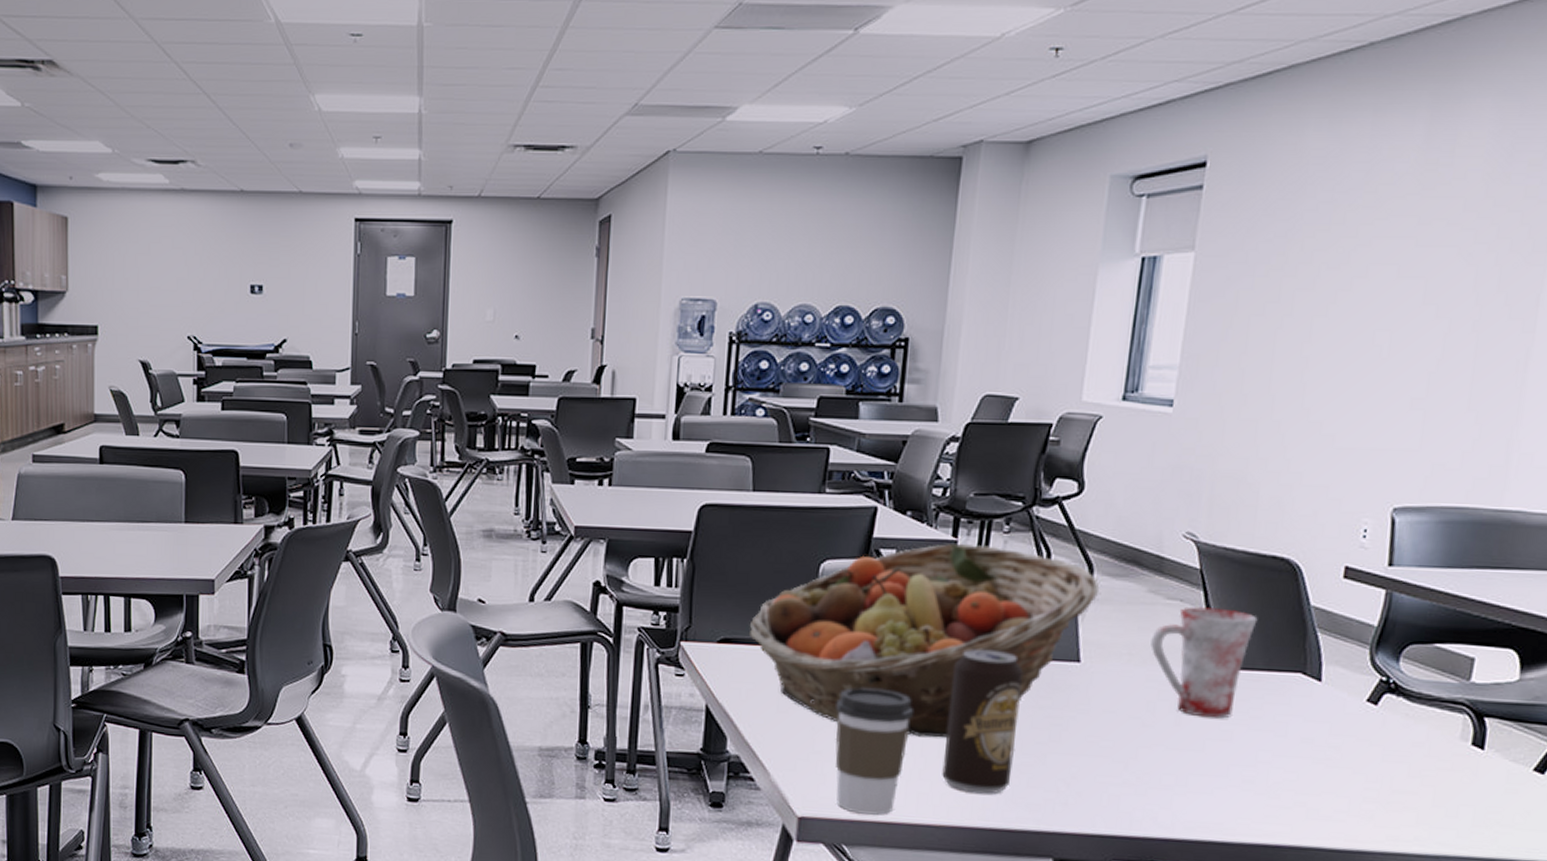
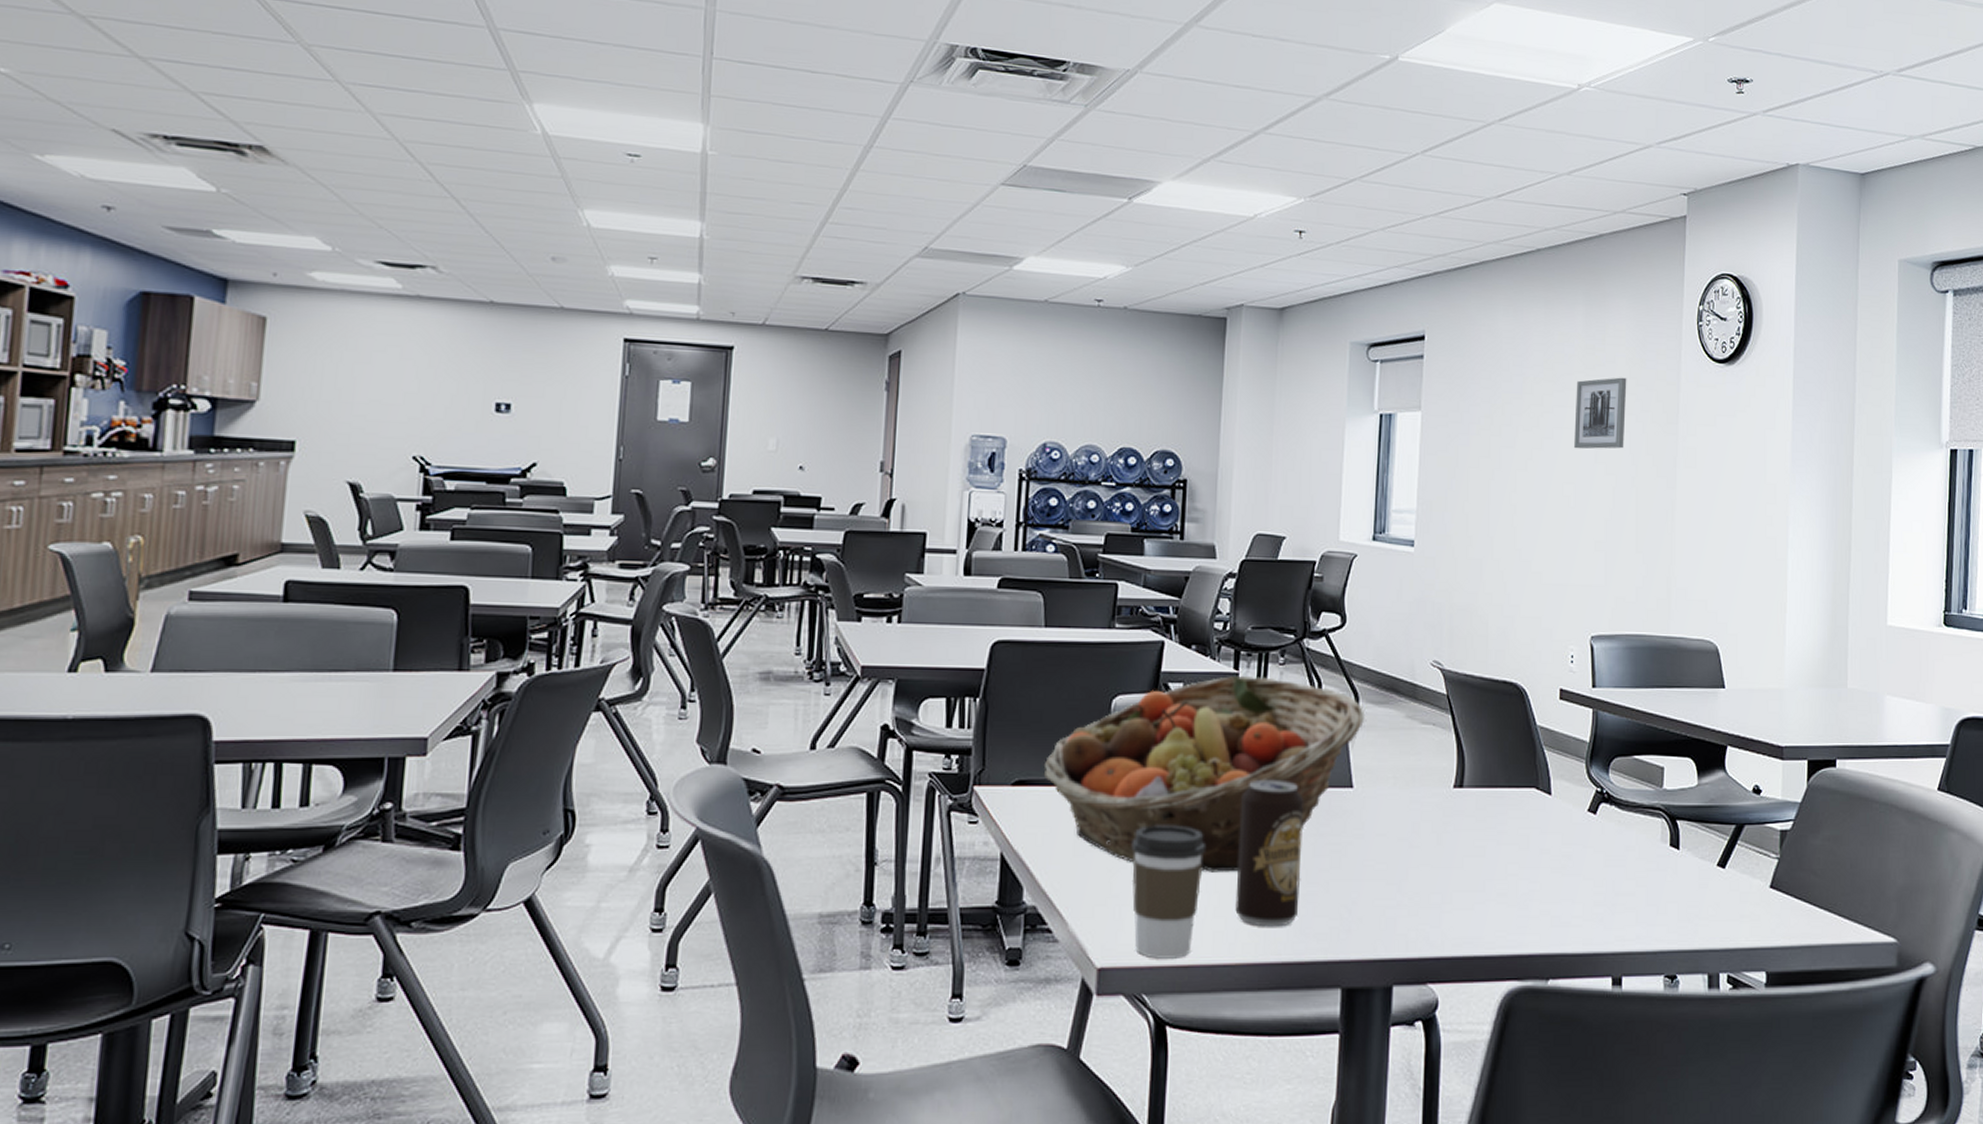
mug: present [1150,606,1258,719] -> none [1412,730,1497,835]
wall art: none [1395,197,1481,289] -> present [1574,377,1627,449]

